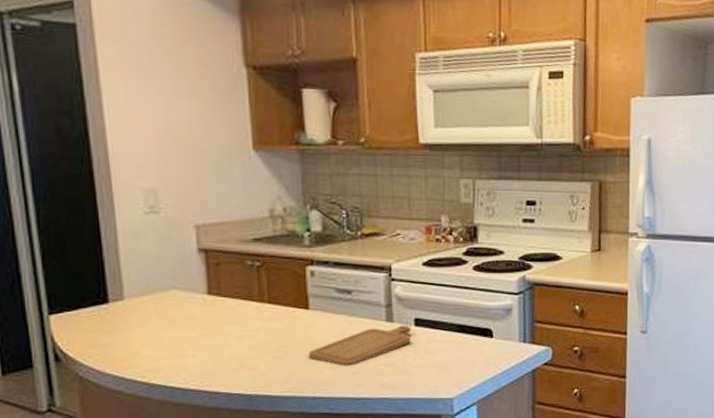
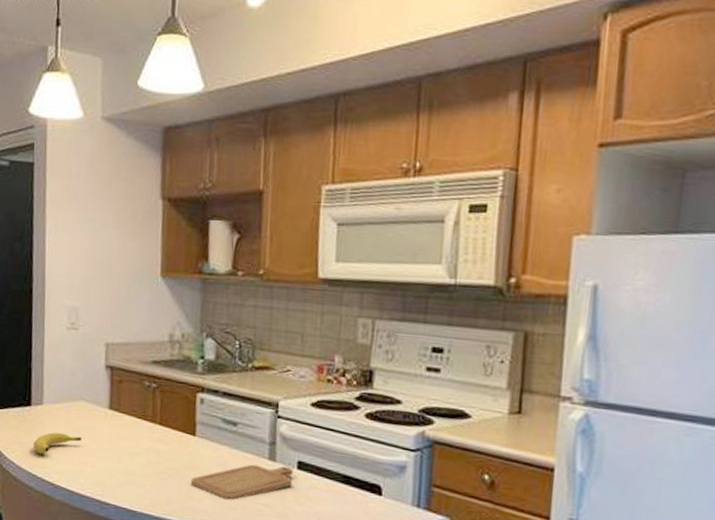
fruit: none [117,327,178,354] -> present [33,432,82,454]

